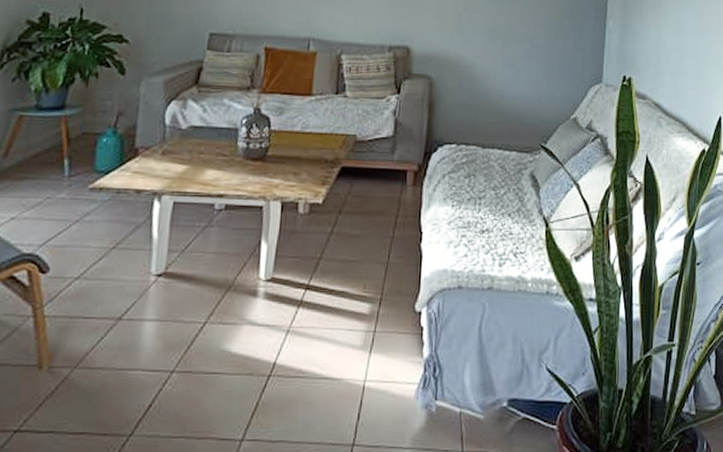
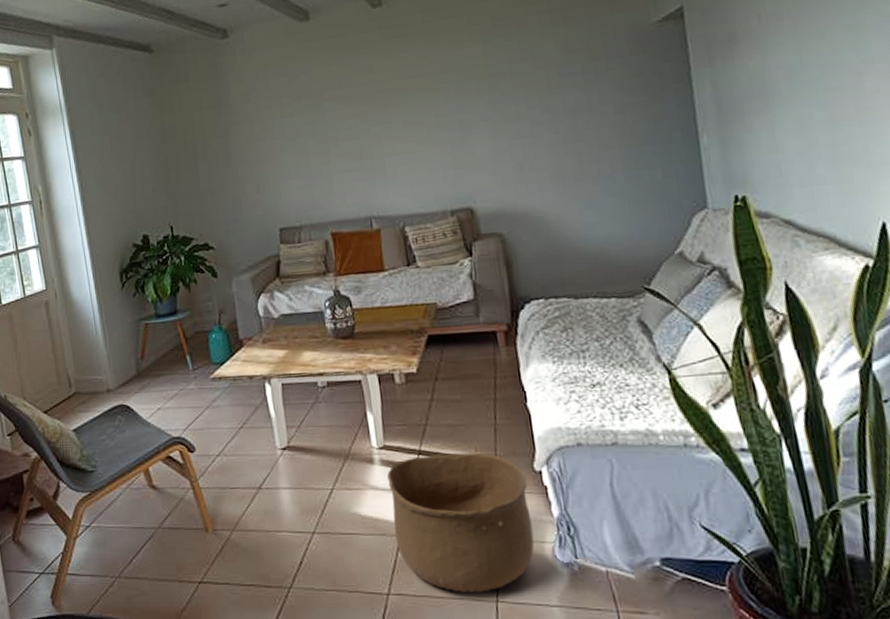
basket: none [262,290,406,436] -> present [387,453,535,592]

